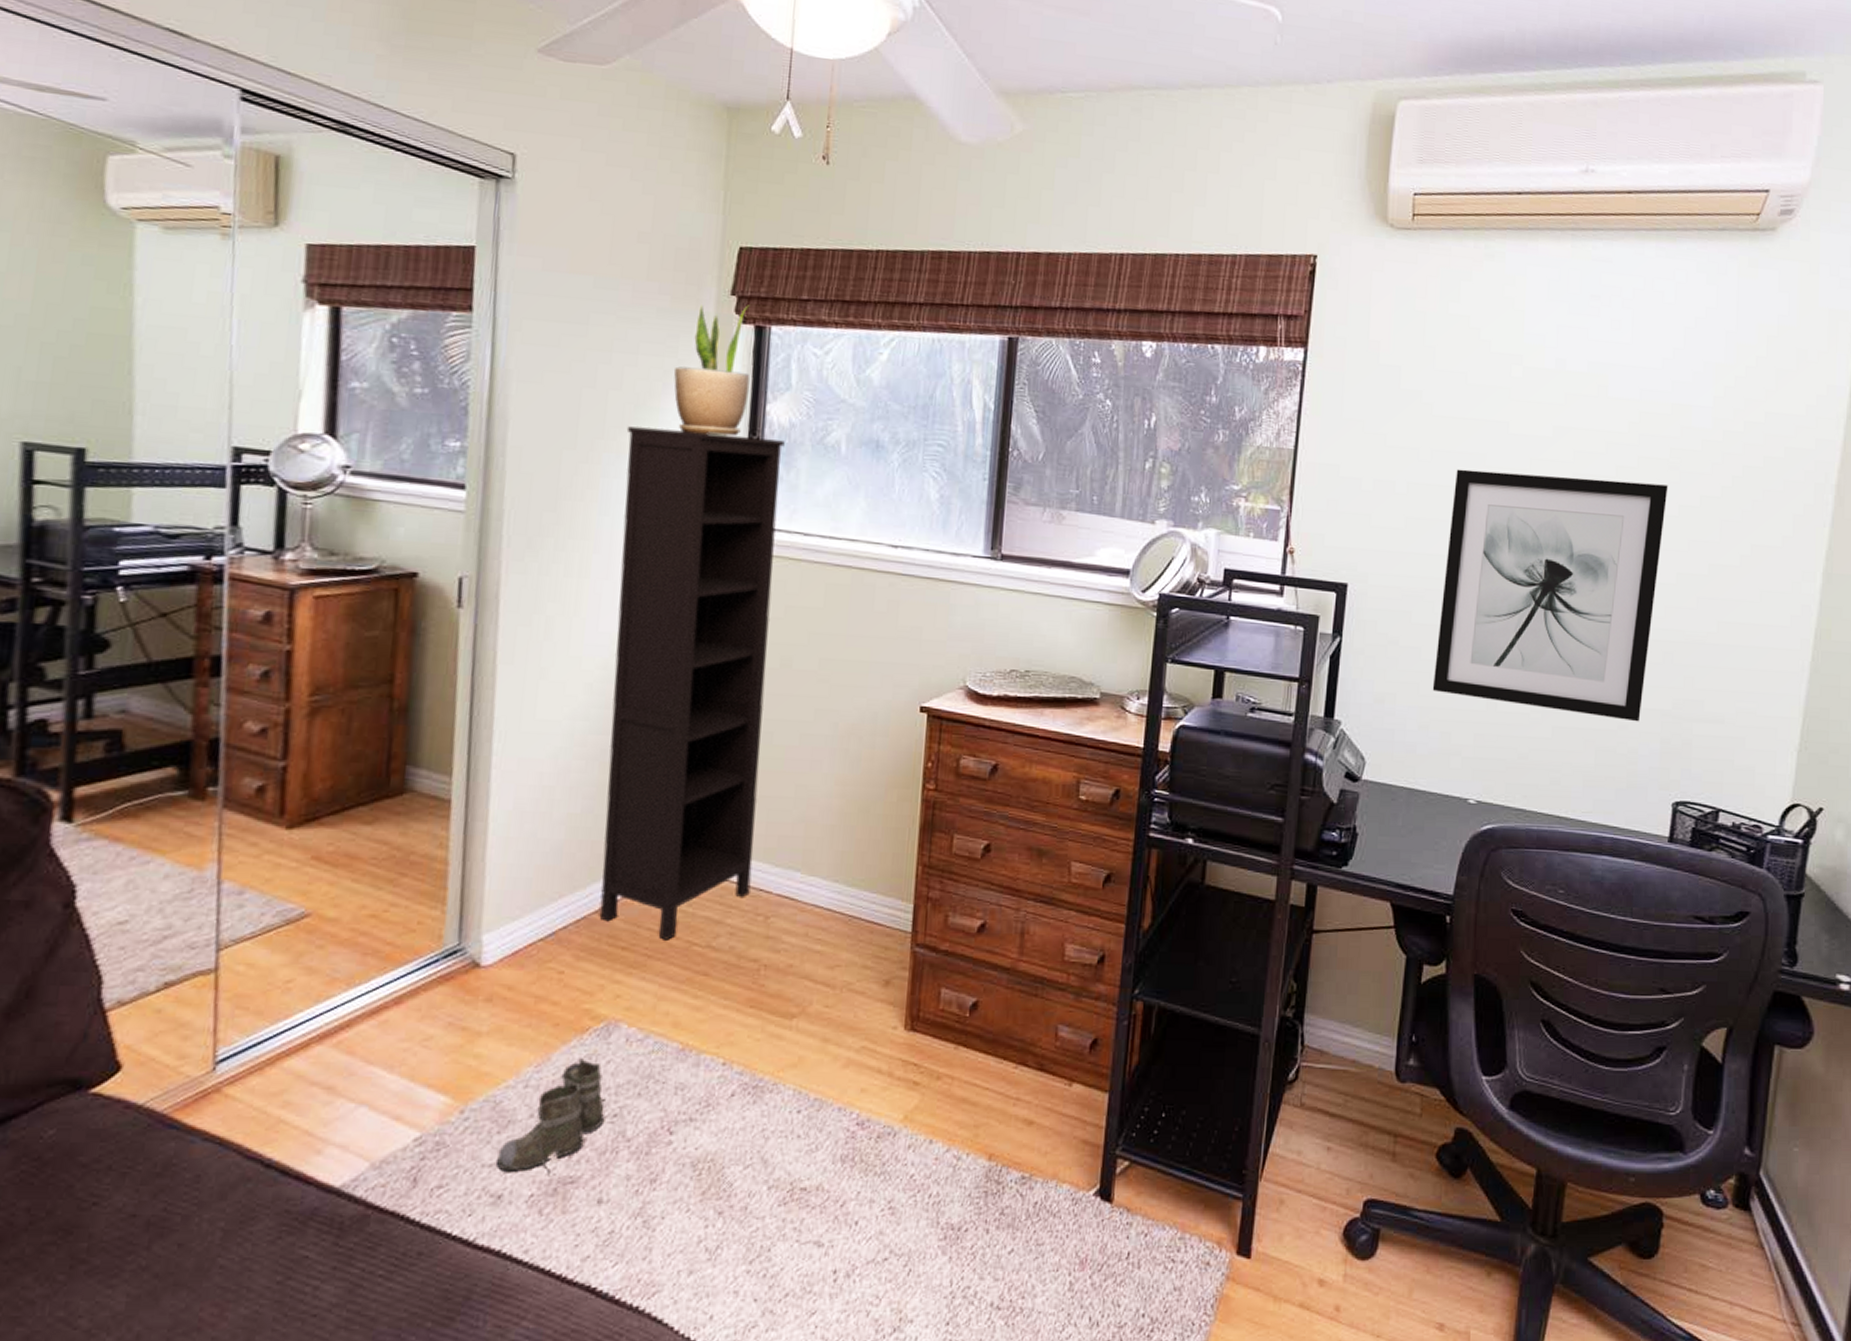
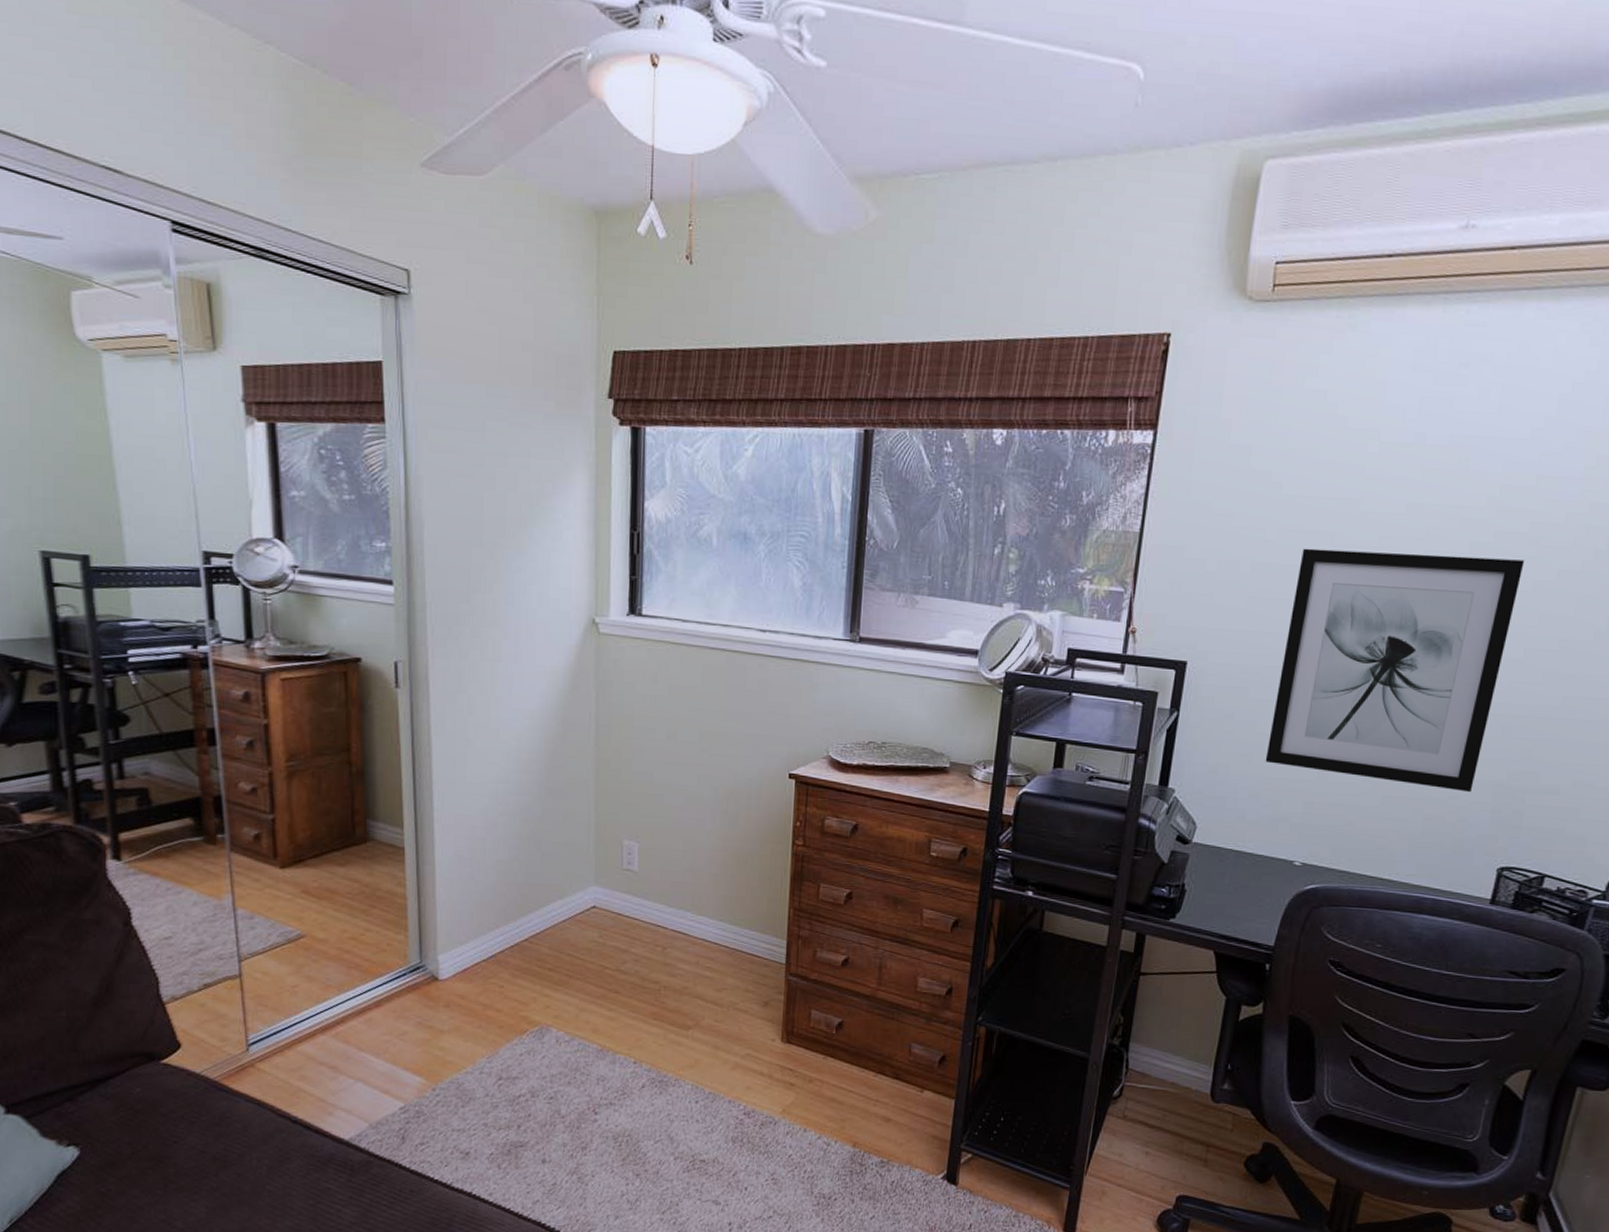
boots: present [495,1058,605,1177] -> none [462,1053,544,1141]
bookcase: present [599,426,785,940] -> none [524,525,662,964]
potted plant: present [674,305,751,437] -> none [562,407,629,532]

